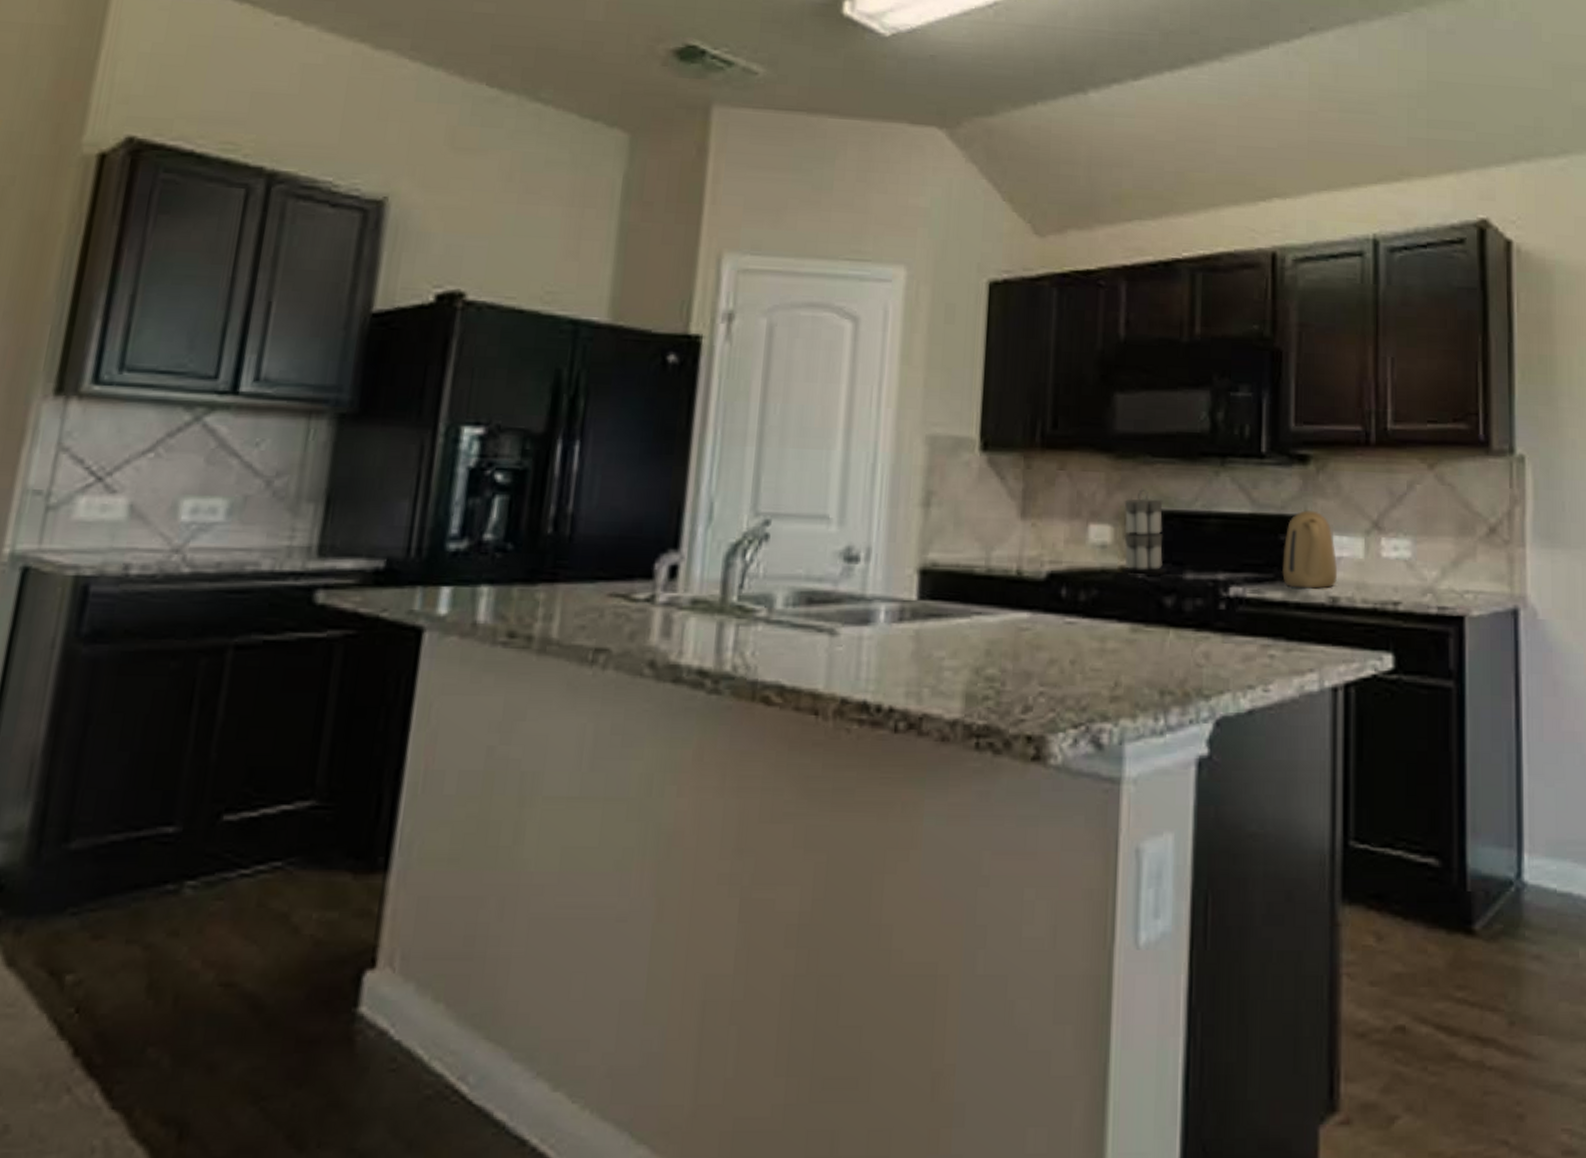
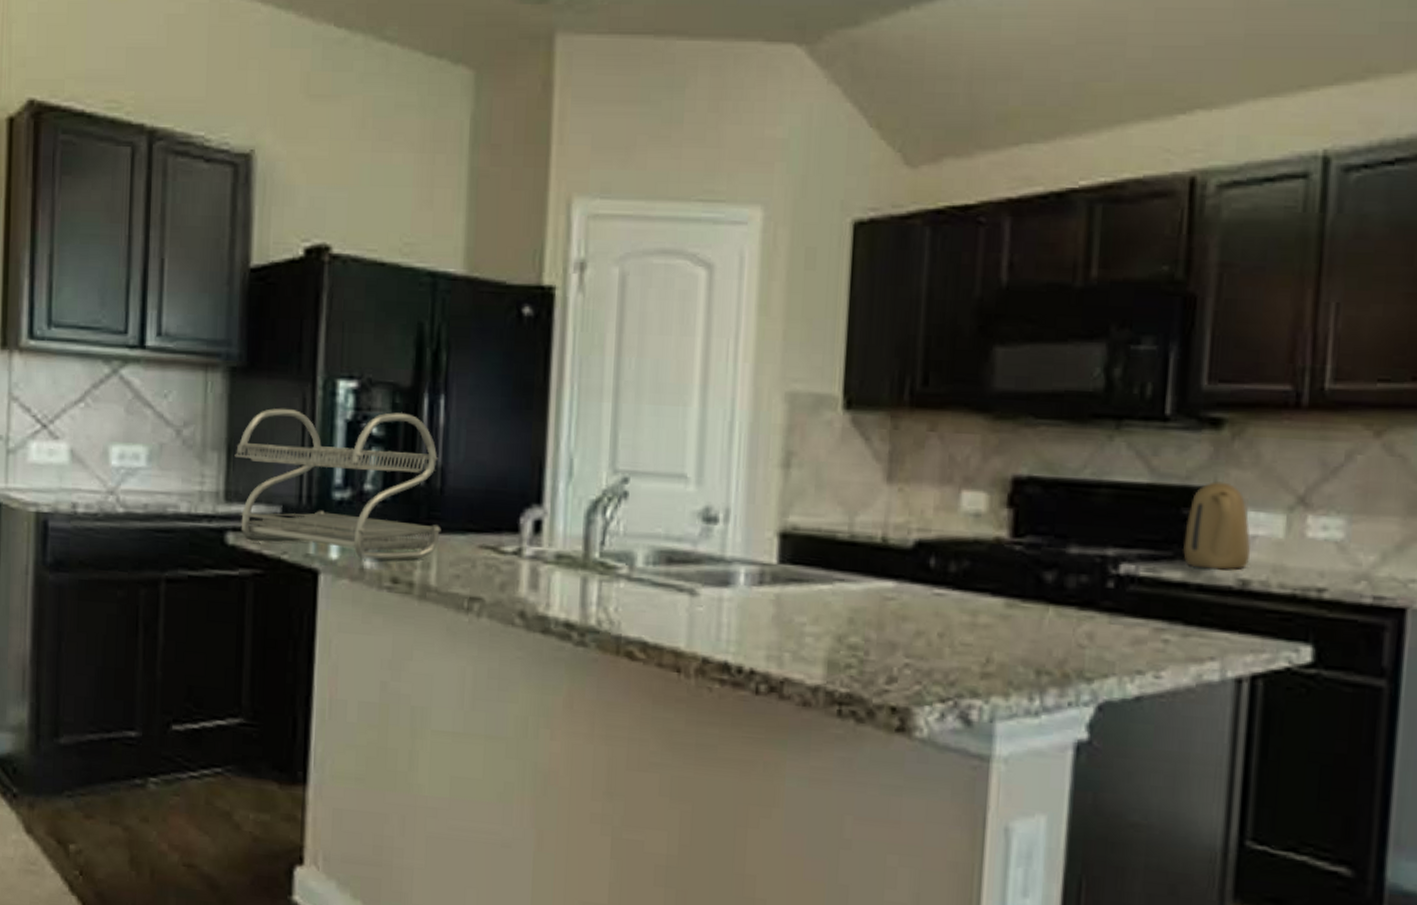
dish rack: none [334,455,570,615] -> present [234,408,442,561]
spice rack: present [1123,489,1165,577] -> none [998,453,1047,549]

